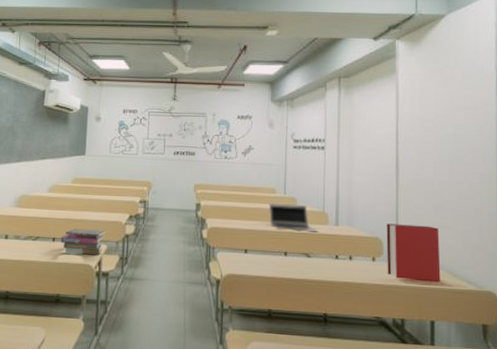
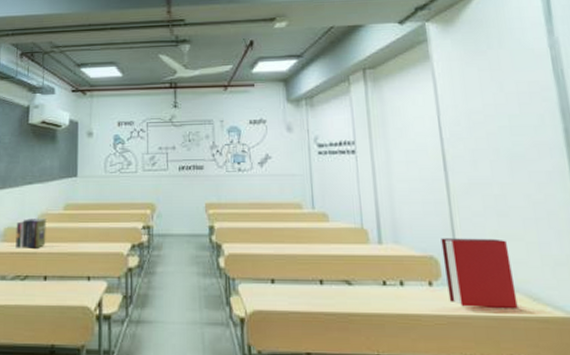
books: none [29,189,57,214] -> present [15,219,47,248]
books: present [60,228,106,256] -> none [53,264,105,296]
laptop: present [268,204,318,233] -> none [295,222,358,254]

